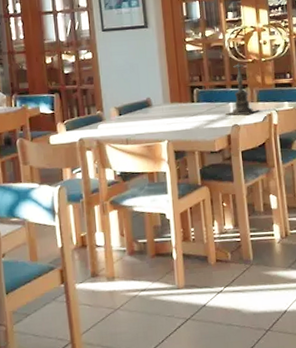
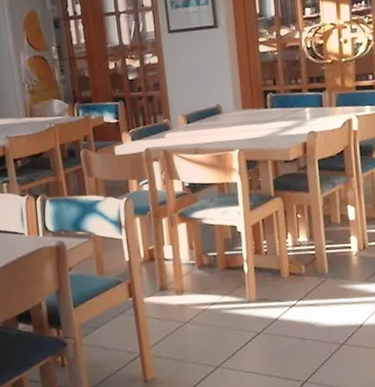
candle holder: present [225,62,260,116] -> none [301,63,339,122]

